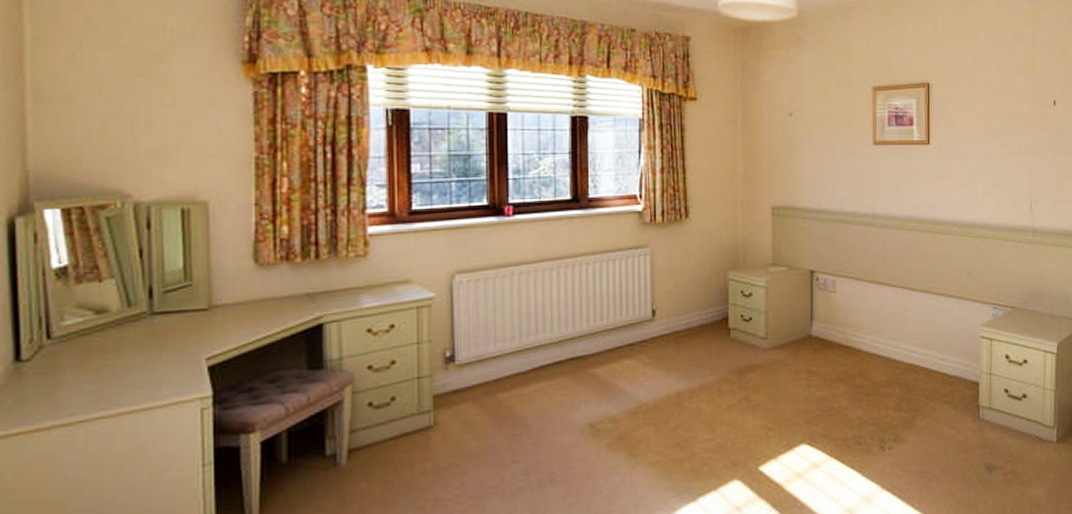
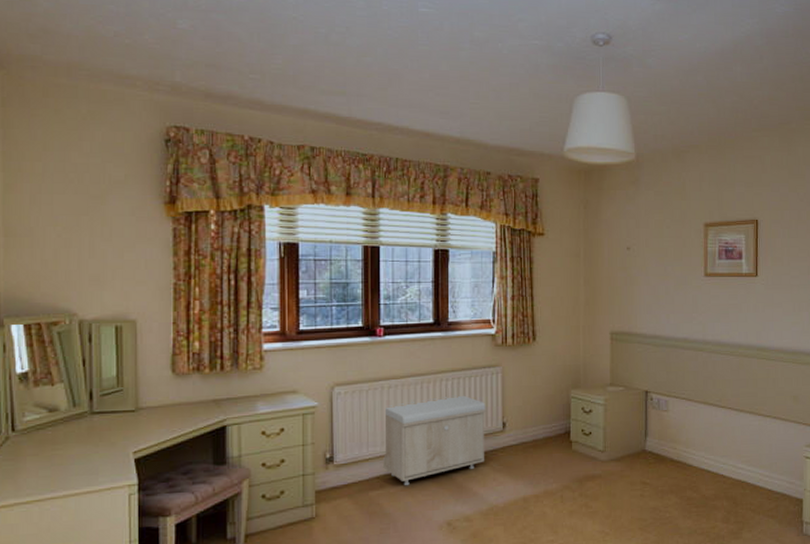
storage bench: none [513,280,633,386] -> present [382,395,486,486]

